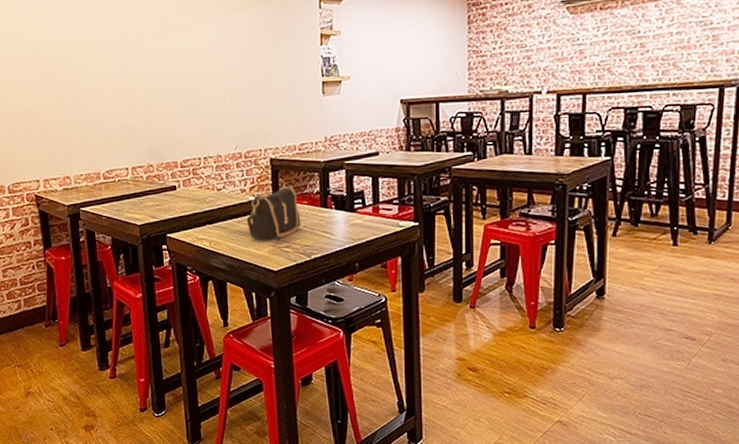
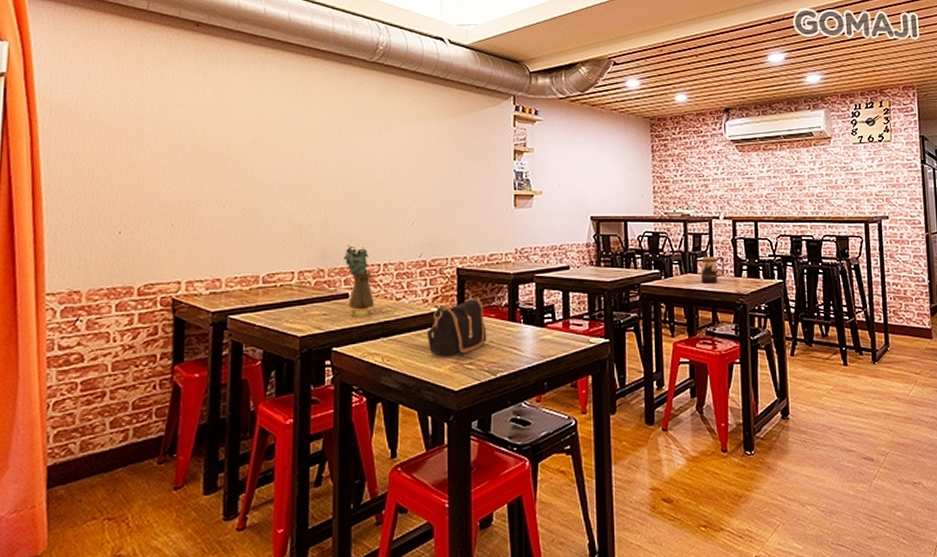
vase: none [168,140,199,208] -> present [344,244,375,318]
beer mug: none [518,134,545,165] -> present [701,256,725,285]

